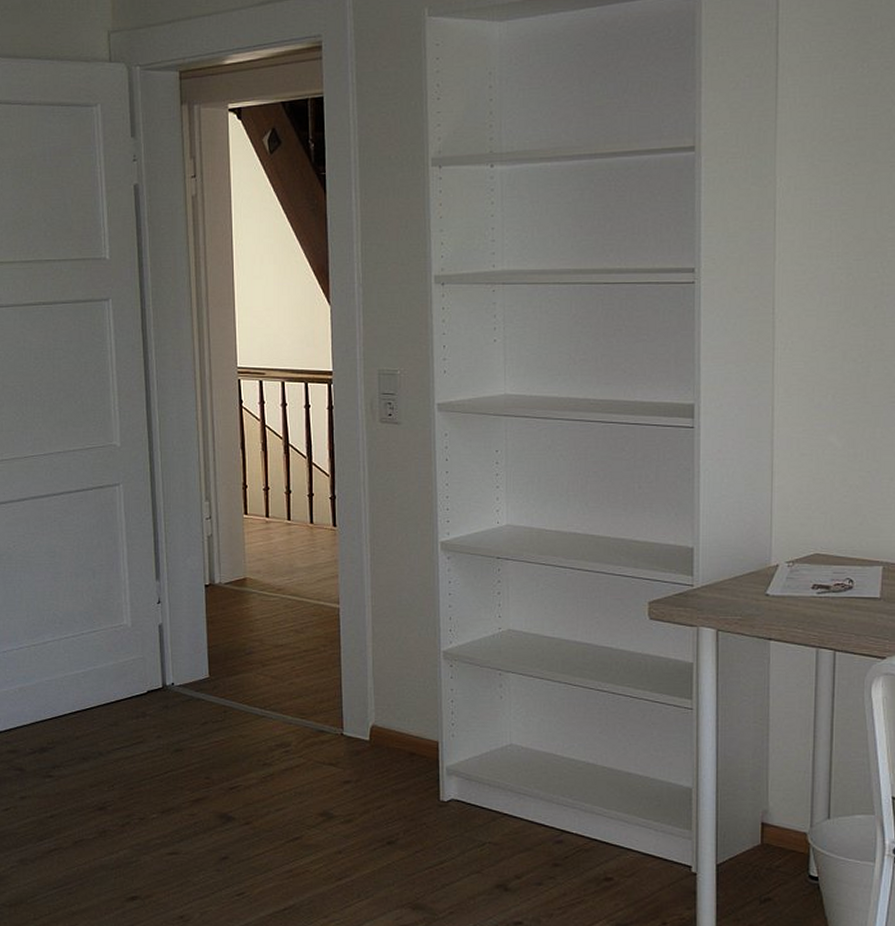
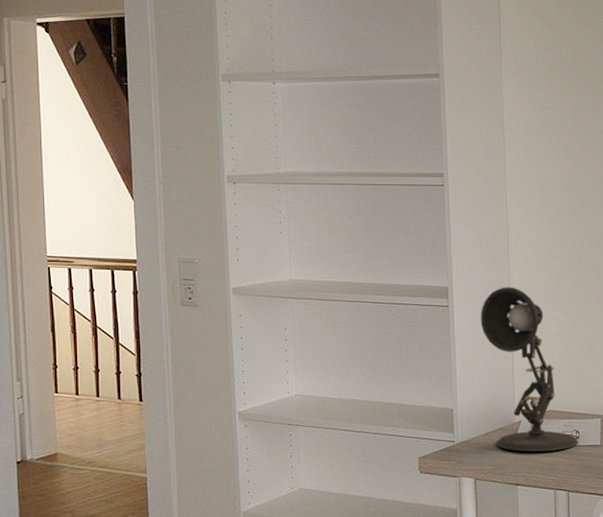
desk lamp: none [733,405,851,602] -> present [480,287,578,452]

